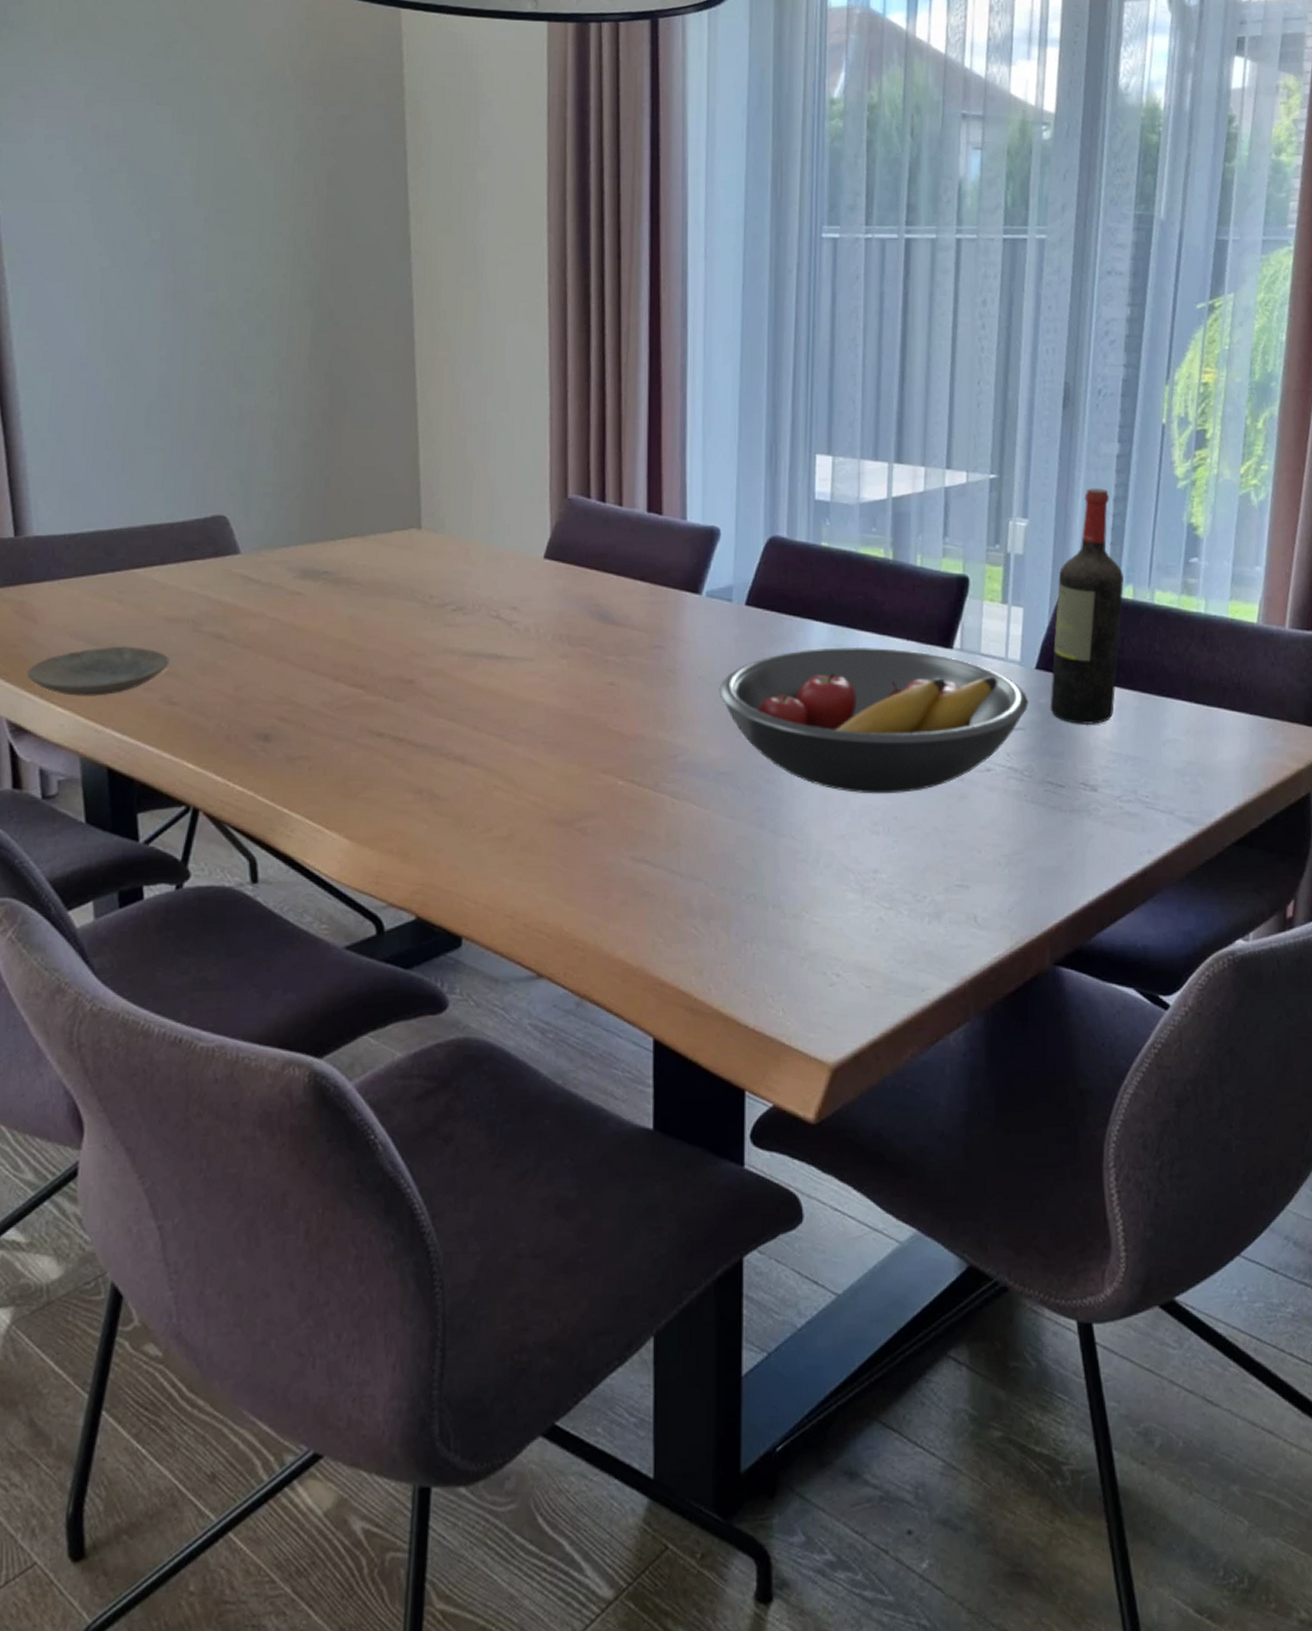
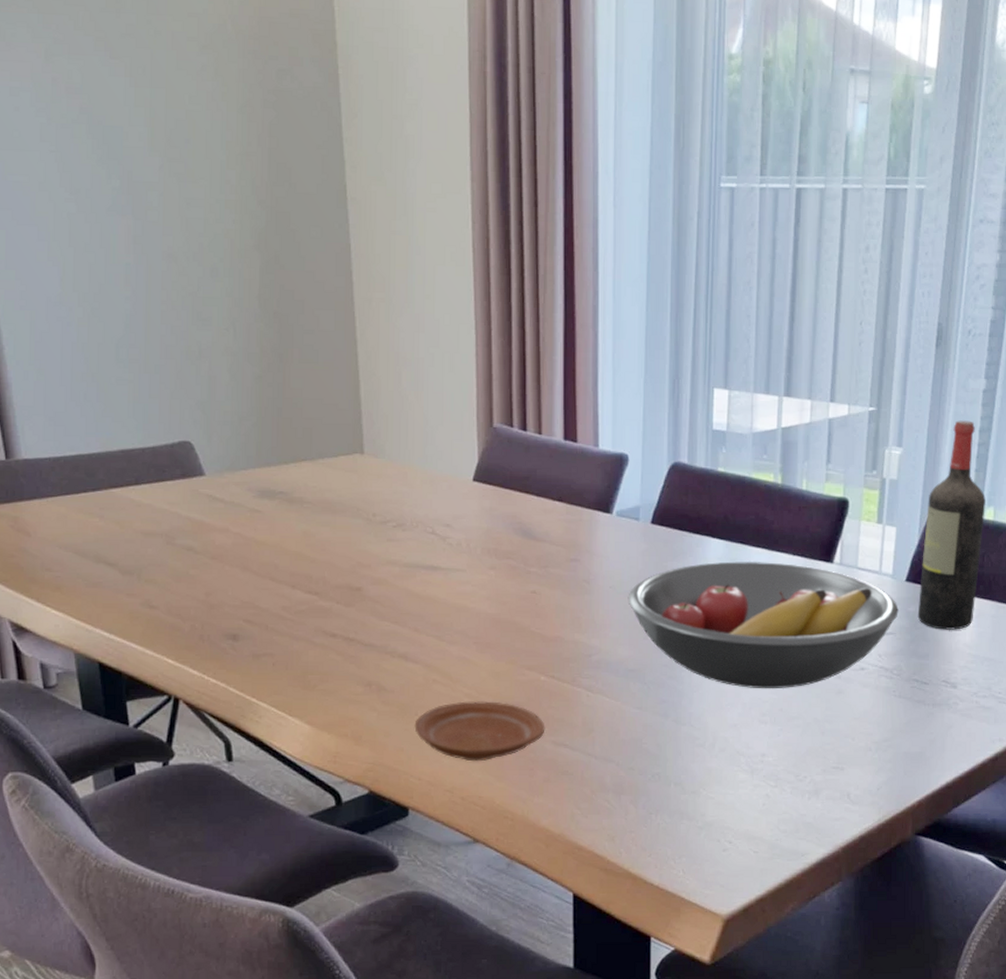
plate: present [26,646,170,696] -> none [23,557,148,601]
plate: none [471,810,623,882] -> present [414,701,545,762]

